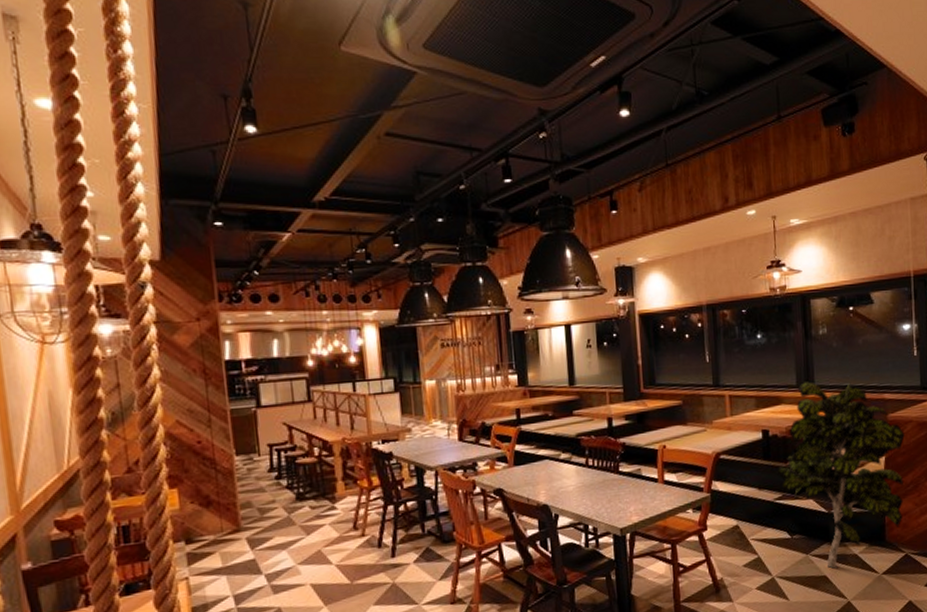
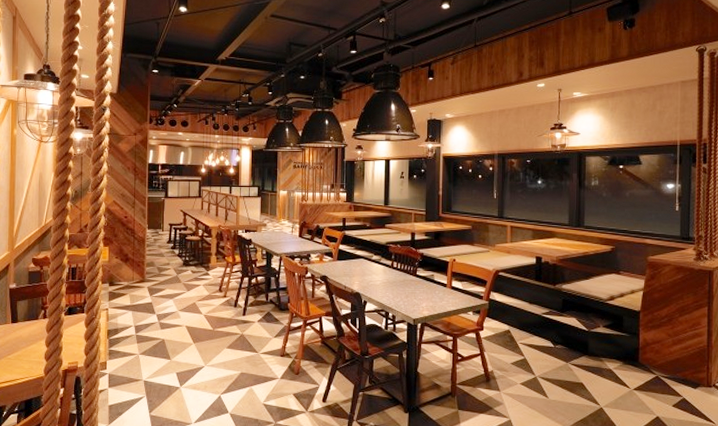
indoor plant: present [776,381,905,569] -> none [545,221,662,378]

